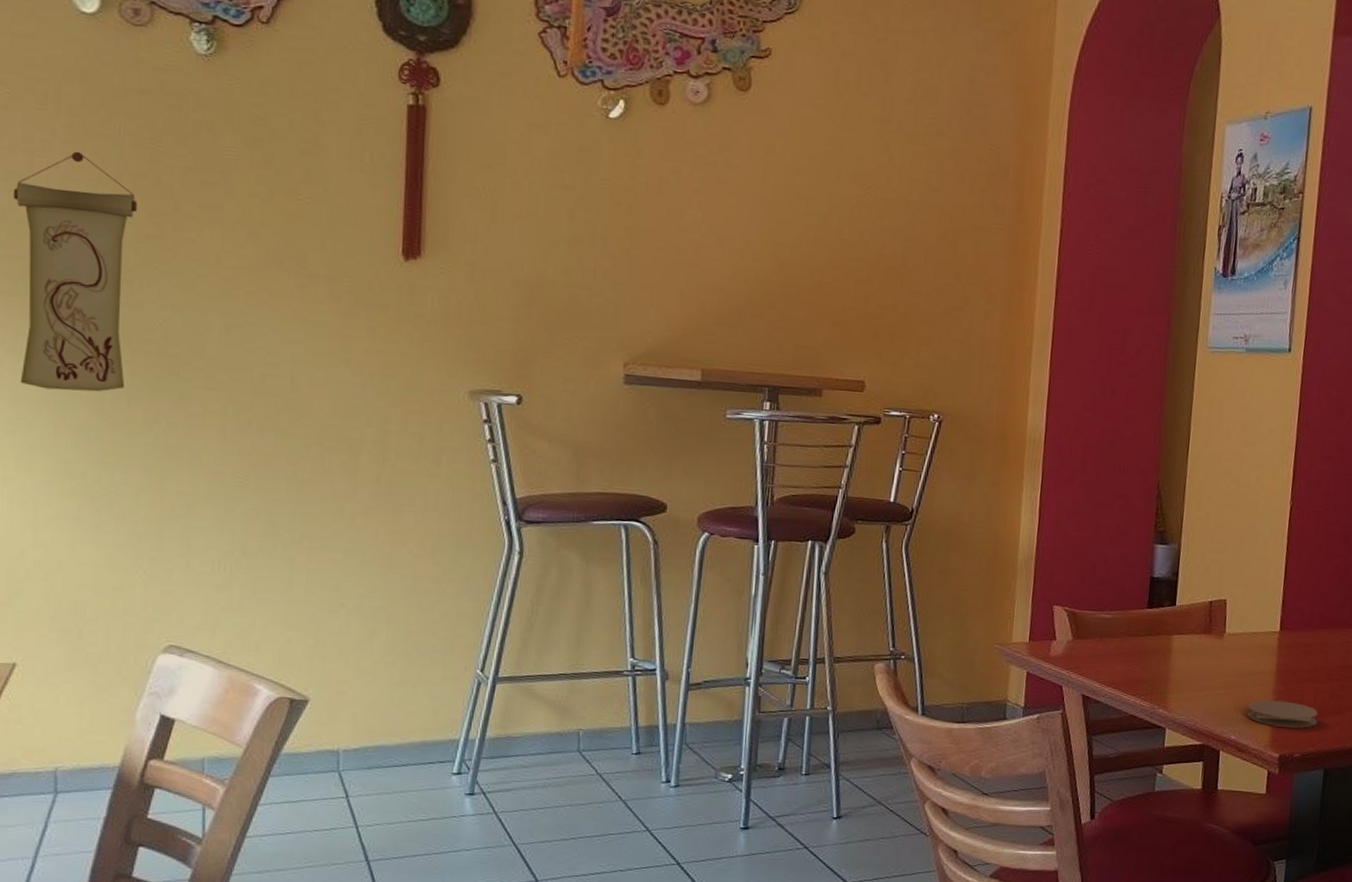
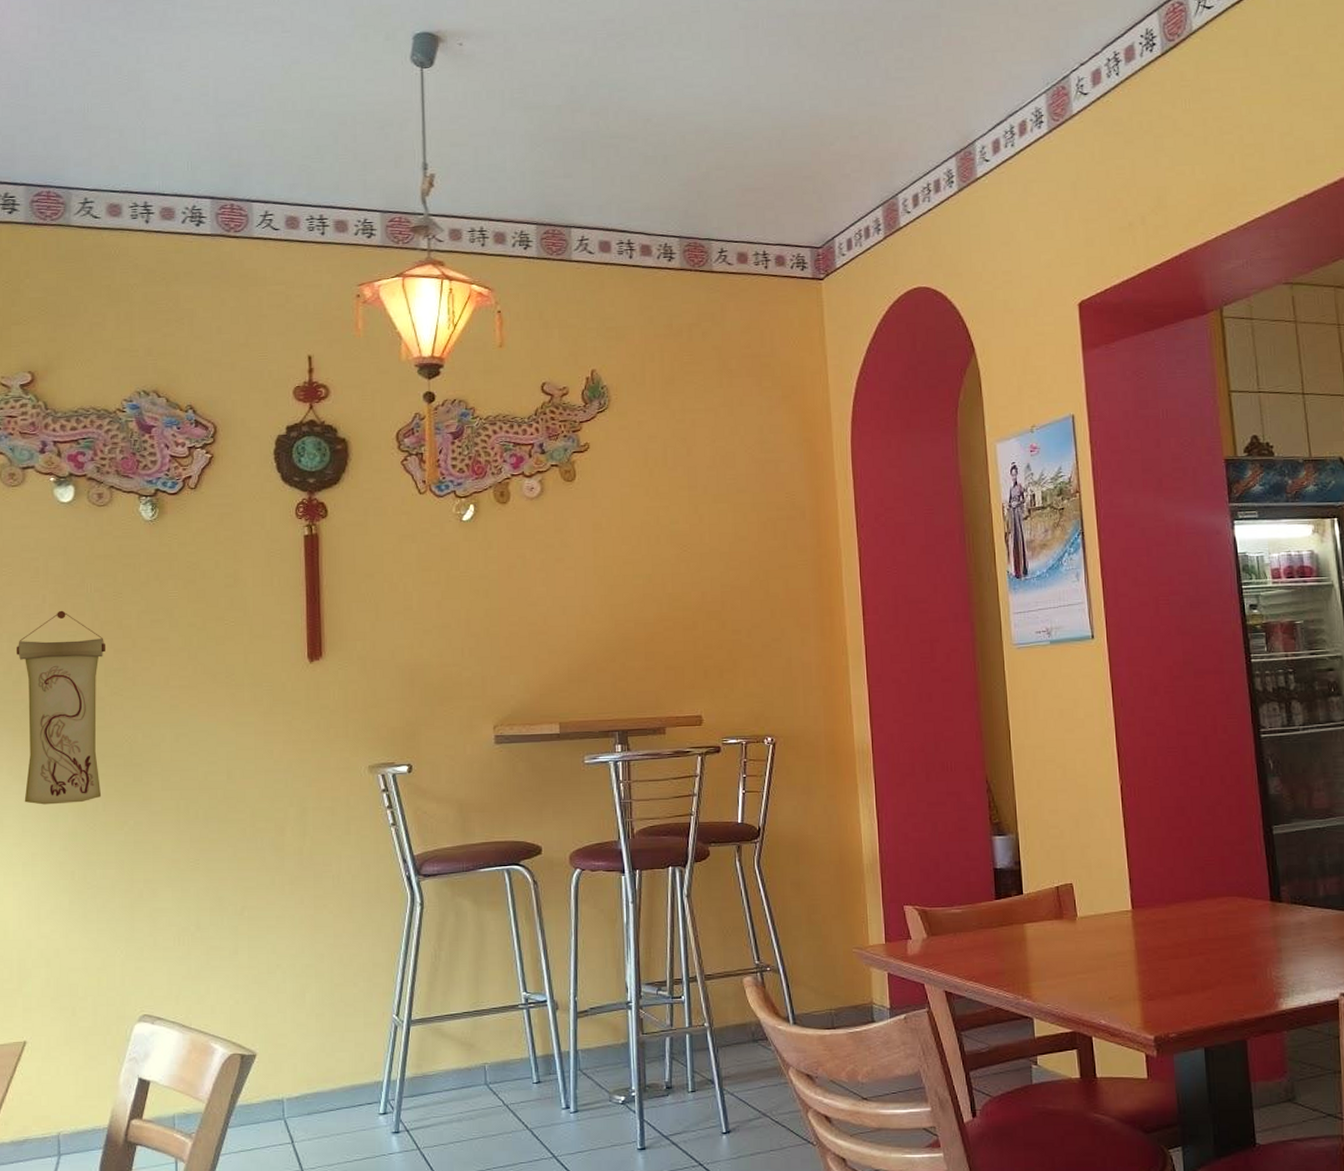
coaster: present [1247,700,1318,728] -> none [1113,980,1189,1007]

